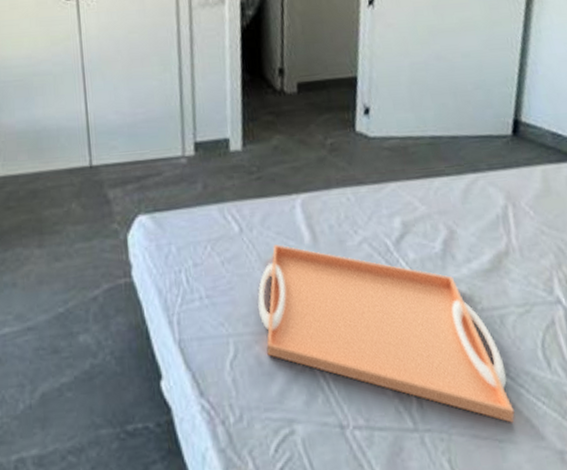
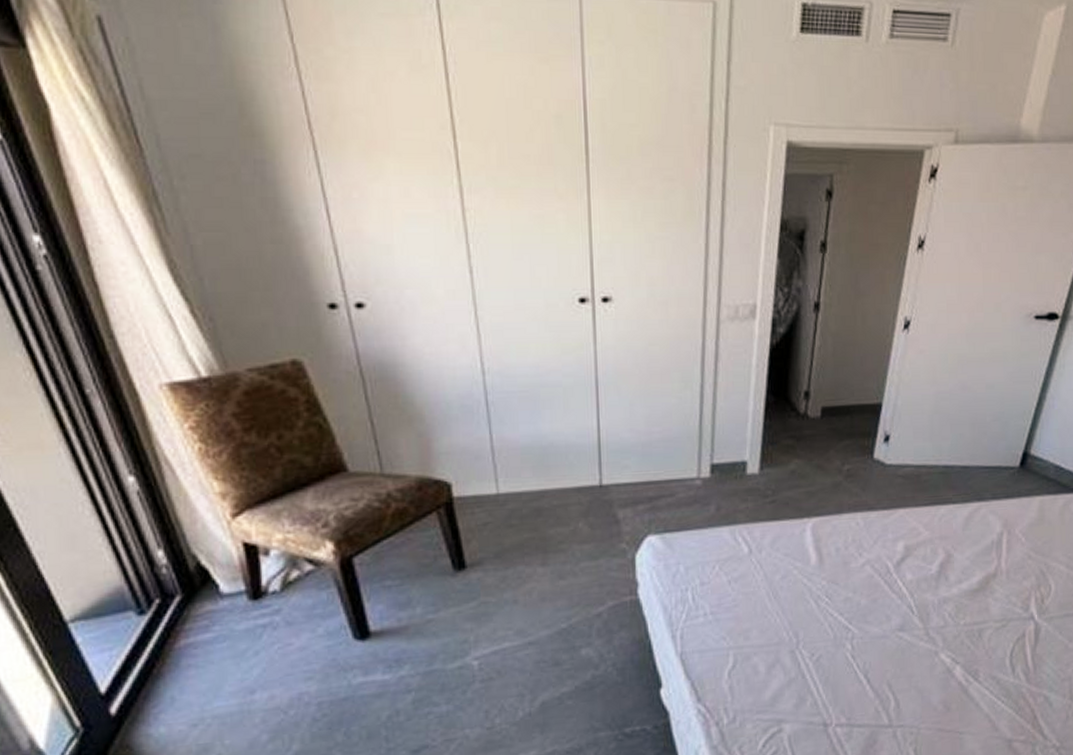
serving tray: present [258,244,515,423] -> none [760,565,977,719]

